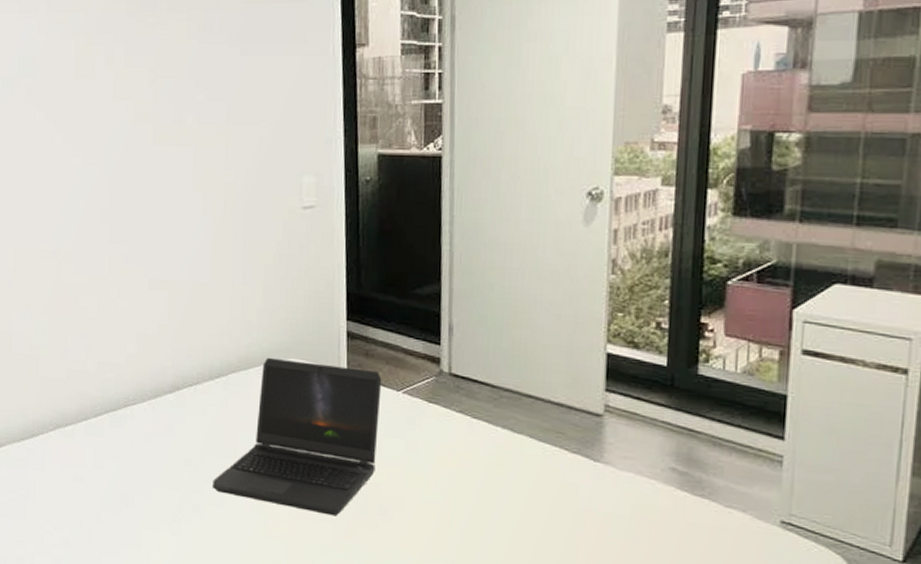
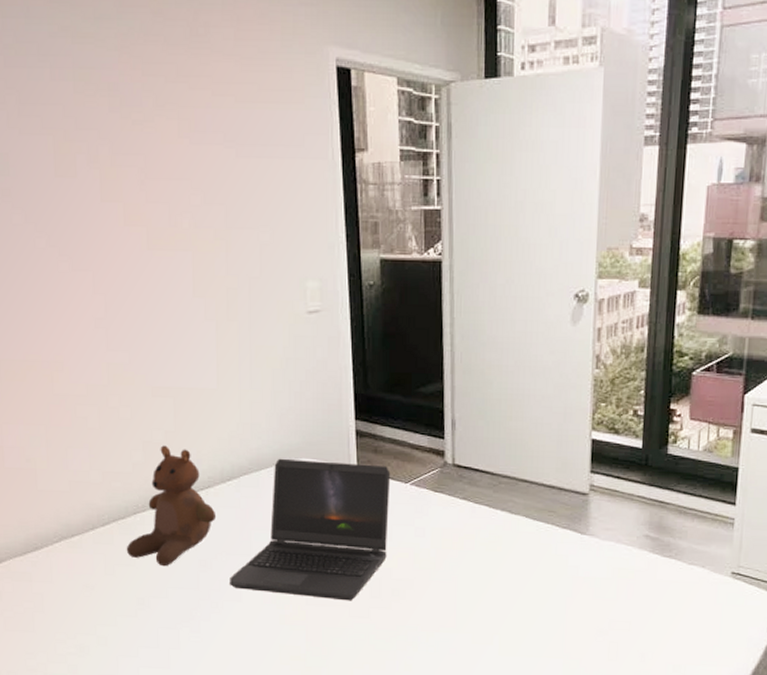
teddy bear: none [115,338,203,463] -> present [126,445,217,567]

